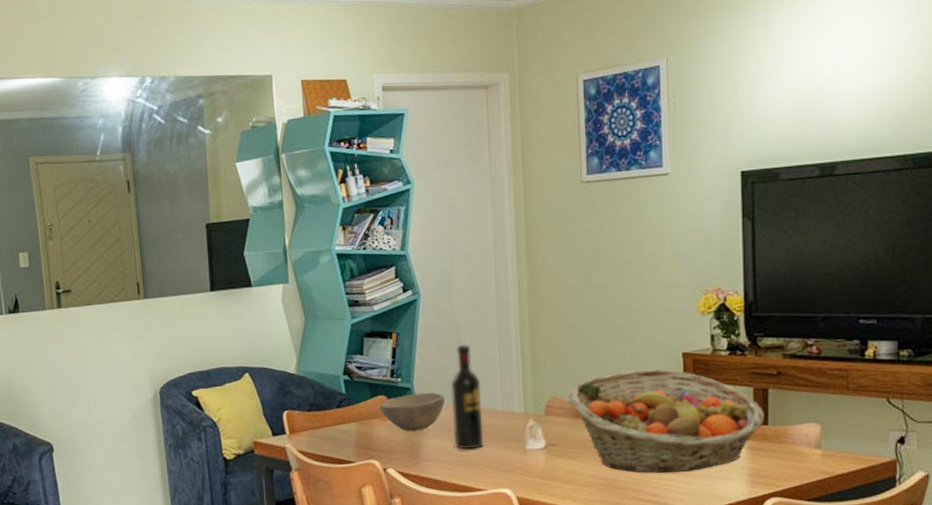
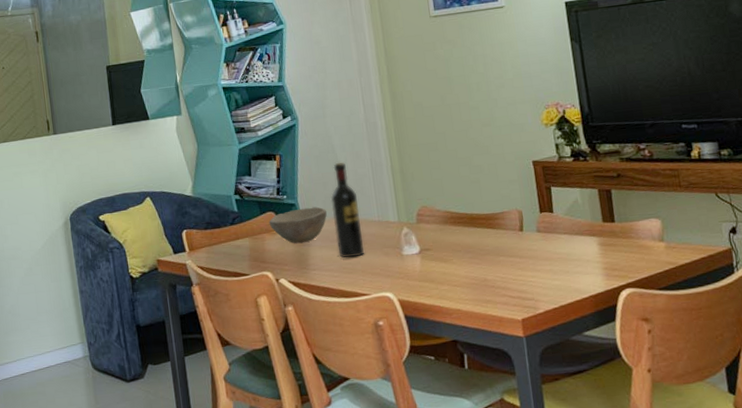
fruit basket: present [567,369,766,474] -> none [435,176,612,272]

